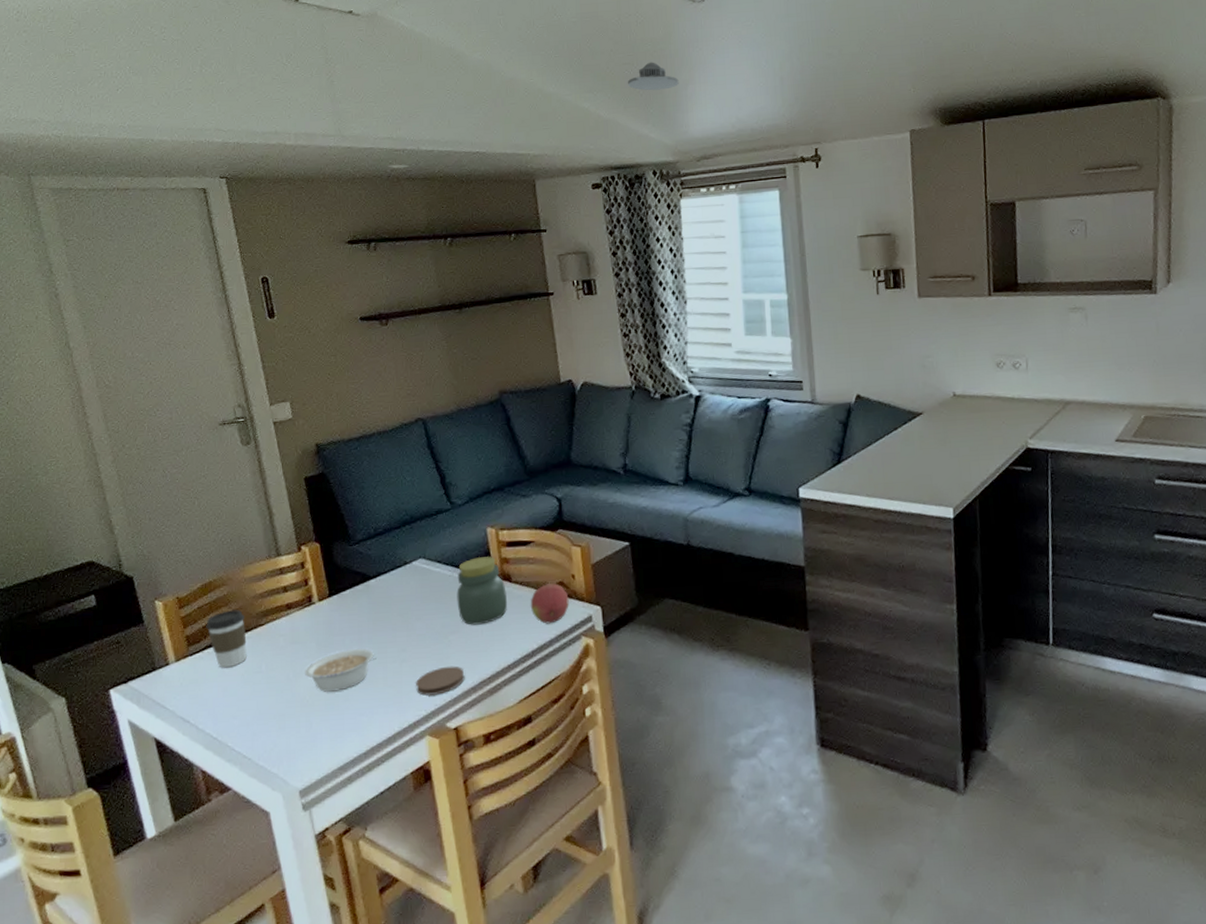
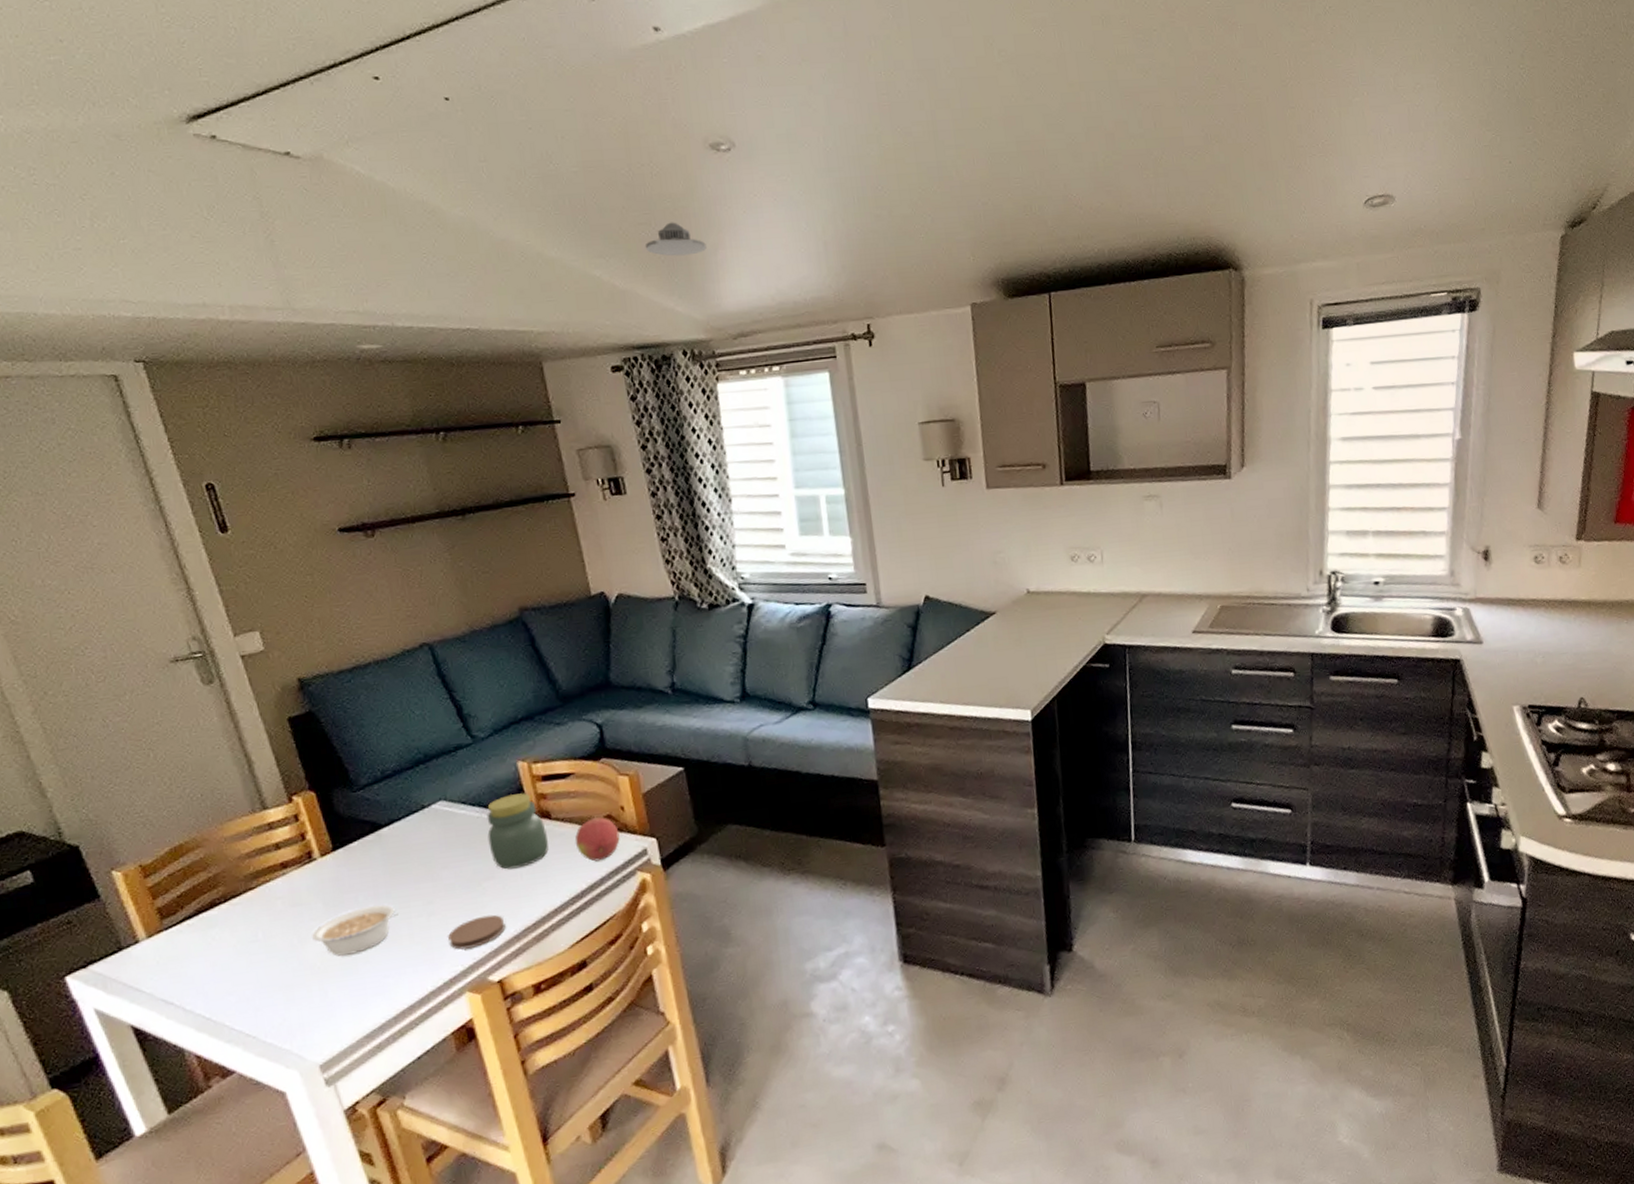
coffee cup: present [206,609,248,668] -> none [181,873,239,941]

